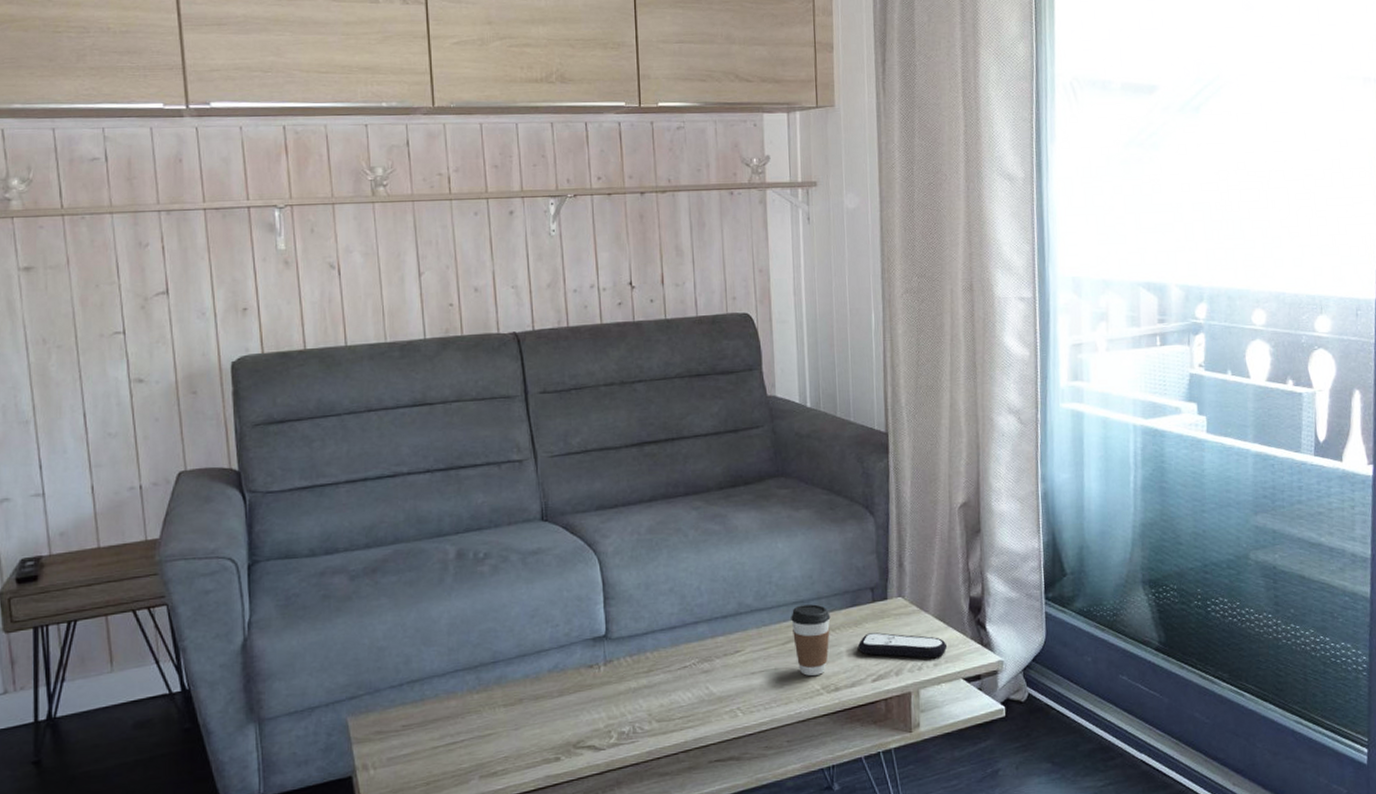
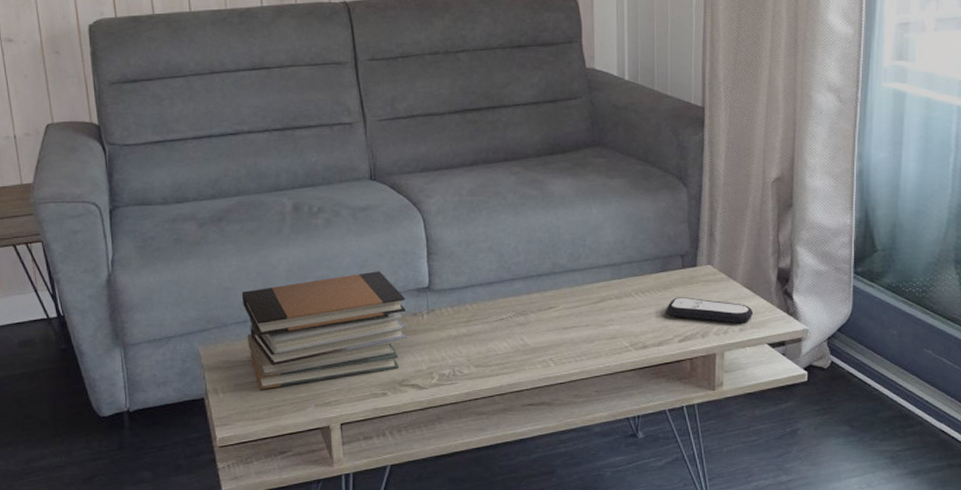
book stack: none [397,620,582,763] -> present [241,271,406,390]
coffee cup: present [791,604,831,677] -> none [603,268,641,334]

